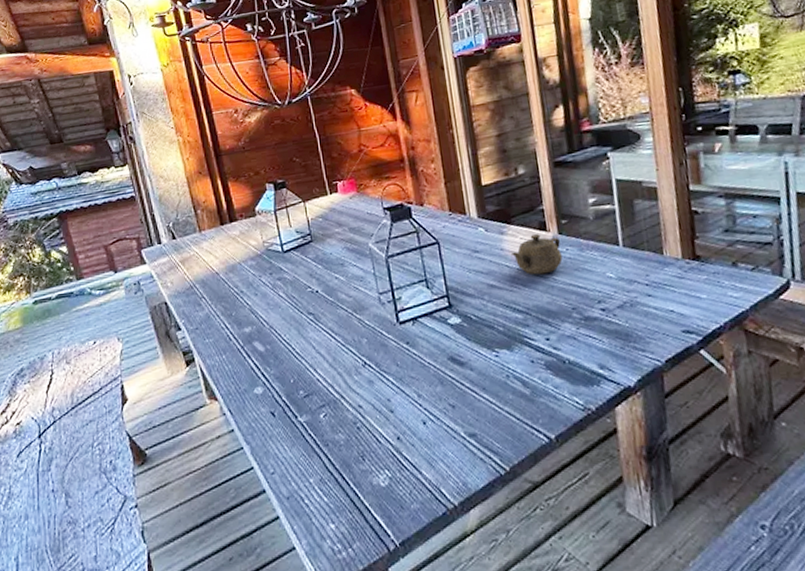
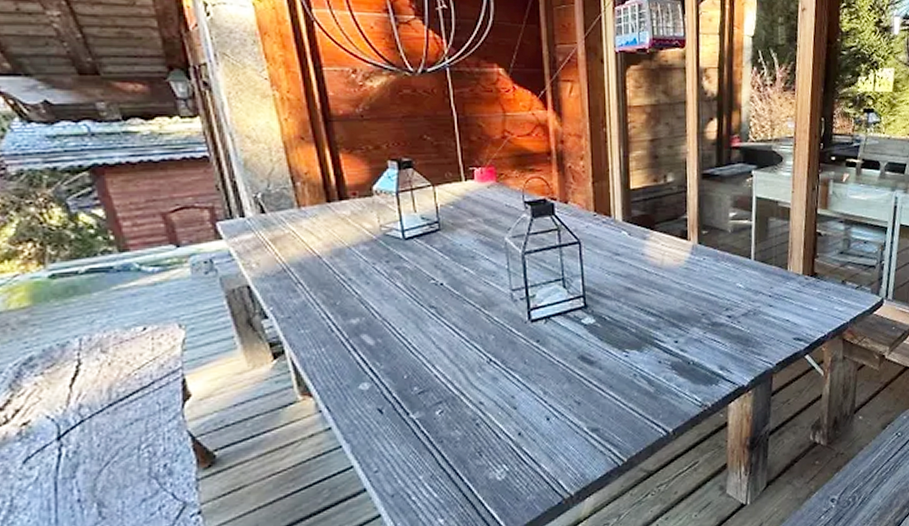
teapot: present [510,234,563,275] -> none [650,242,699,281]

